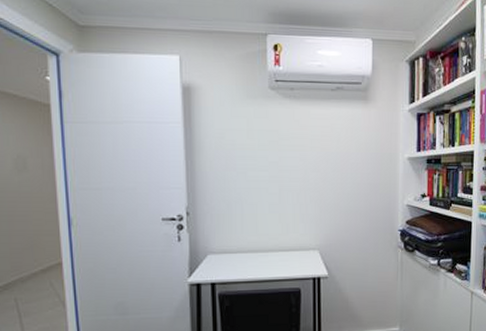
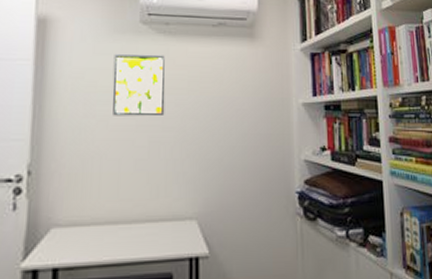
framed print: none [248,116,292,169] -> present [112,53,166,117]

